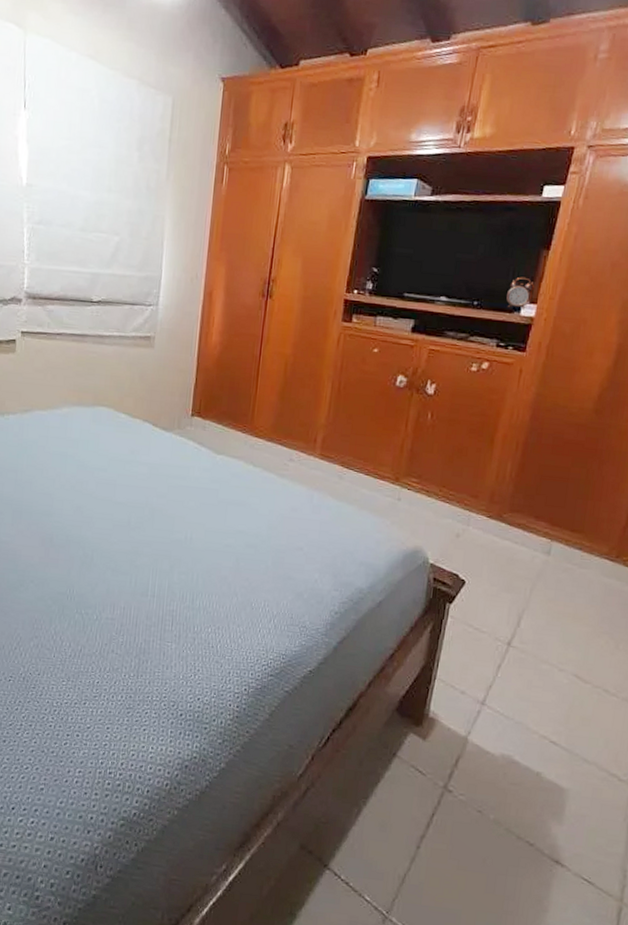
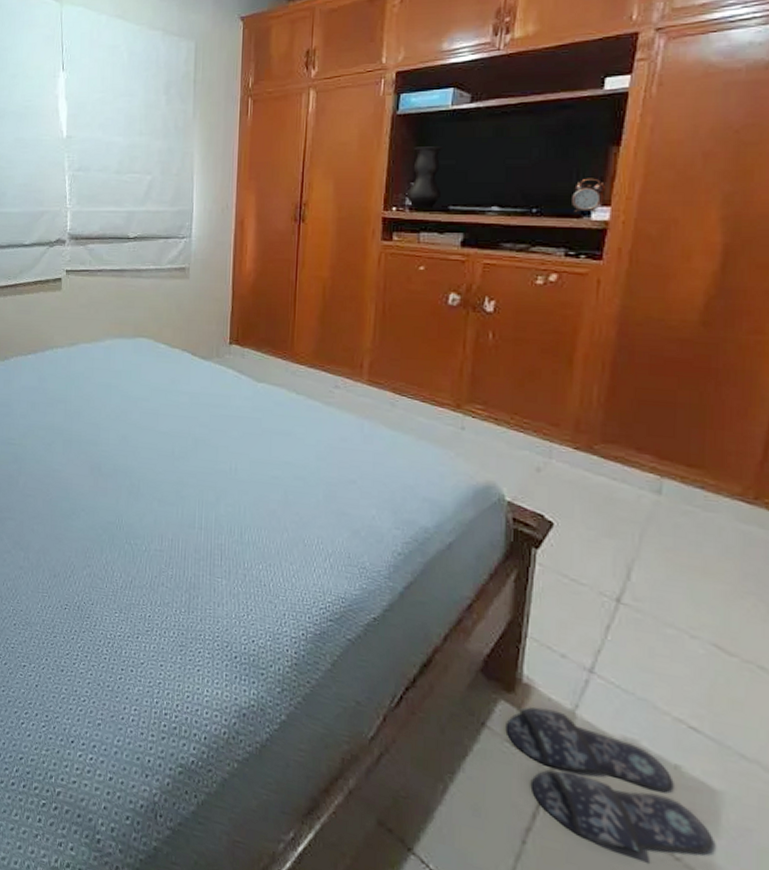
vase: none [368,233,404,294] -> present [407,146,444,209]
slippers: none [412,736,558,844] -> present [505,706,714,854]

